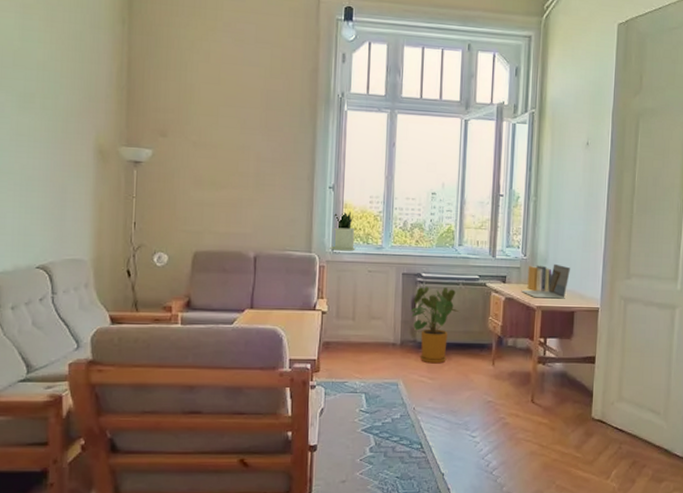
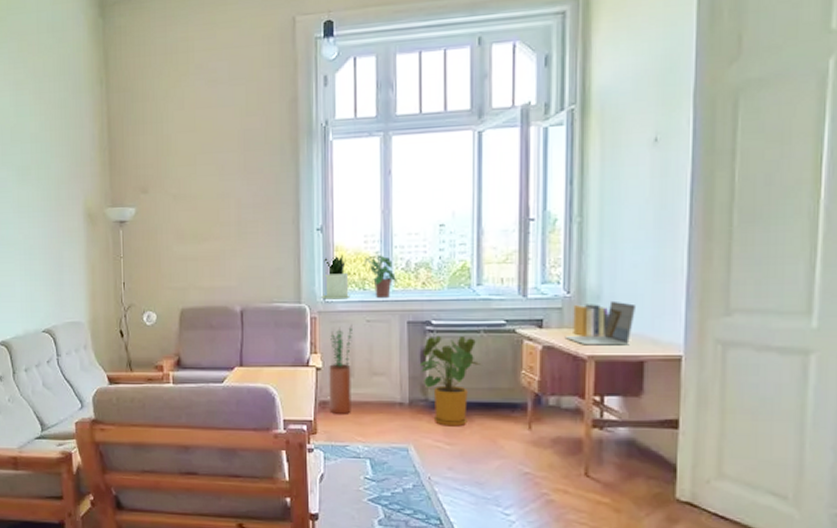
vase: none [332,274,356,354] -> present [329,325,352,414]
potted plant: none [368,214,397,253] -> present [364,255,399,299]

